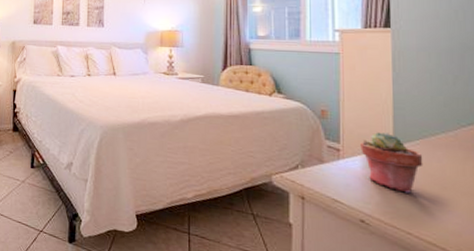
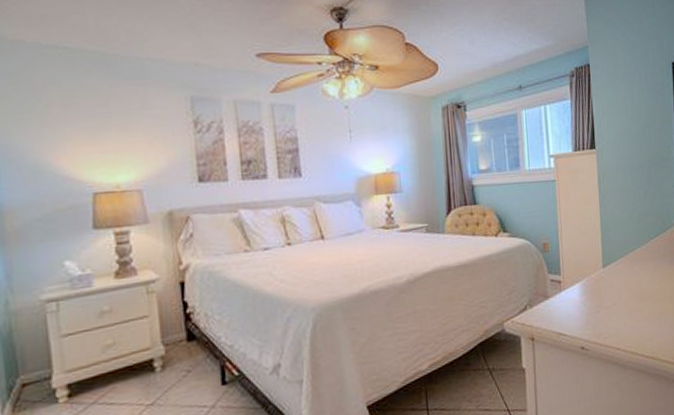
potted succulent: present [360,132,423,193] -> none [577,256,626,312]

